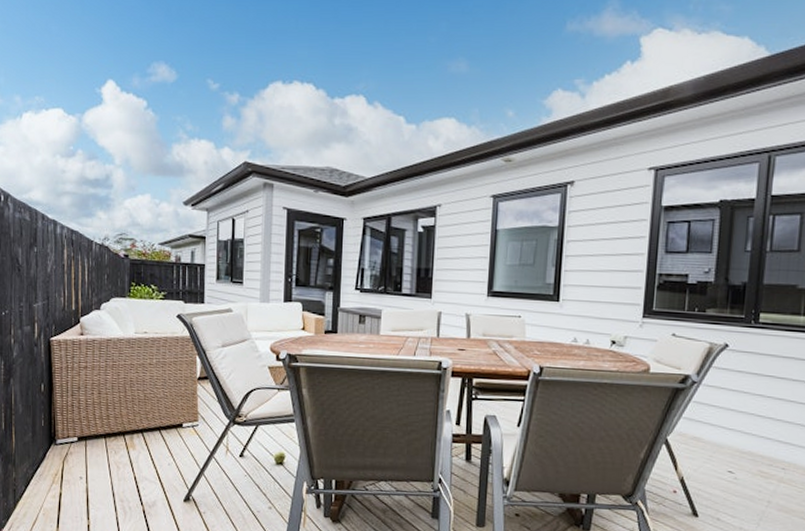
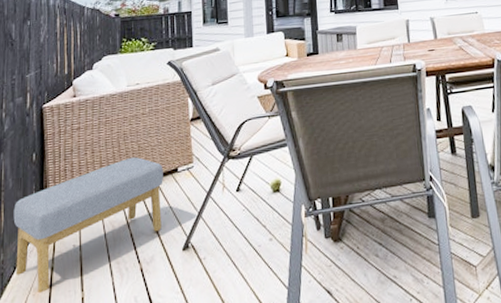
footstool: none [24,405,168,514] -> present [13,156,163,294]

